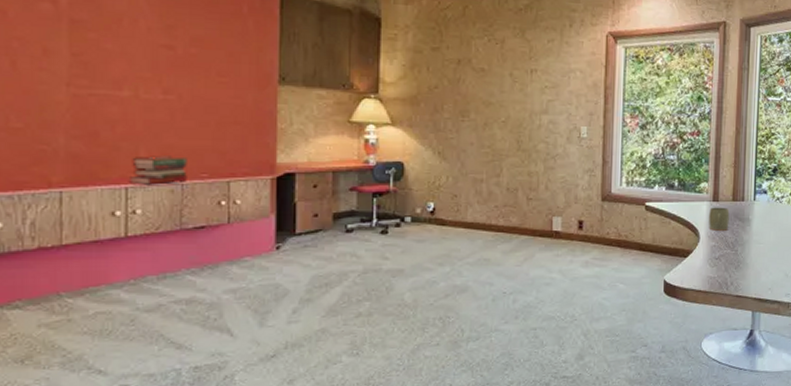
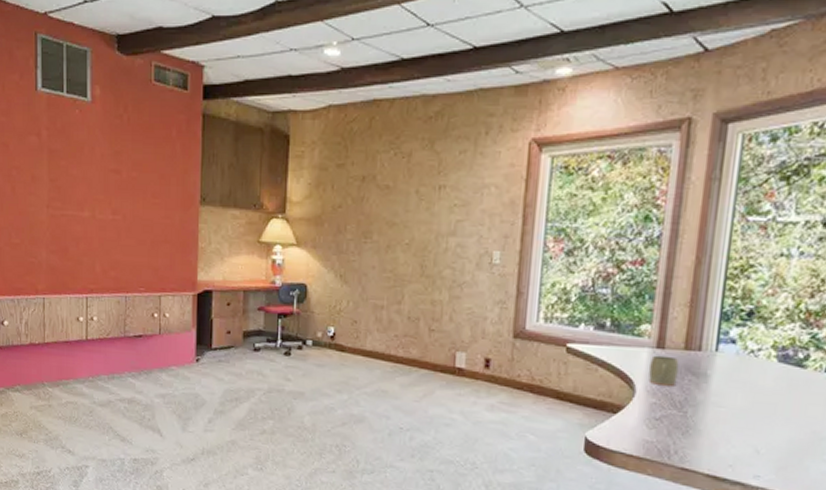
books: present [130,156,187,185] -> none [89,270,129,296]

